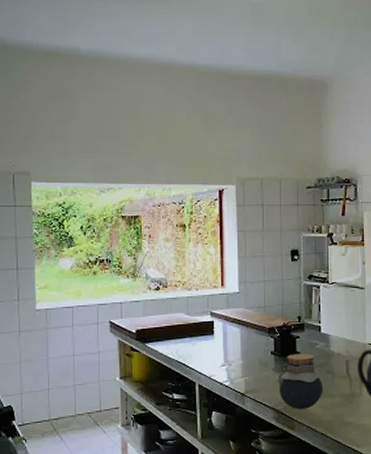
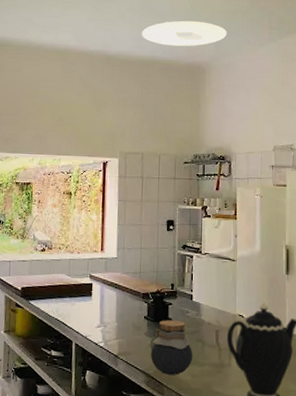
ceiling light: none [254,29,349,59] -> present [141,20,227,47]

